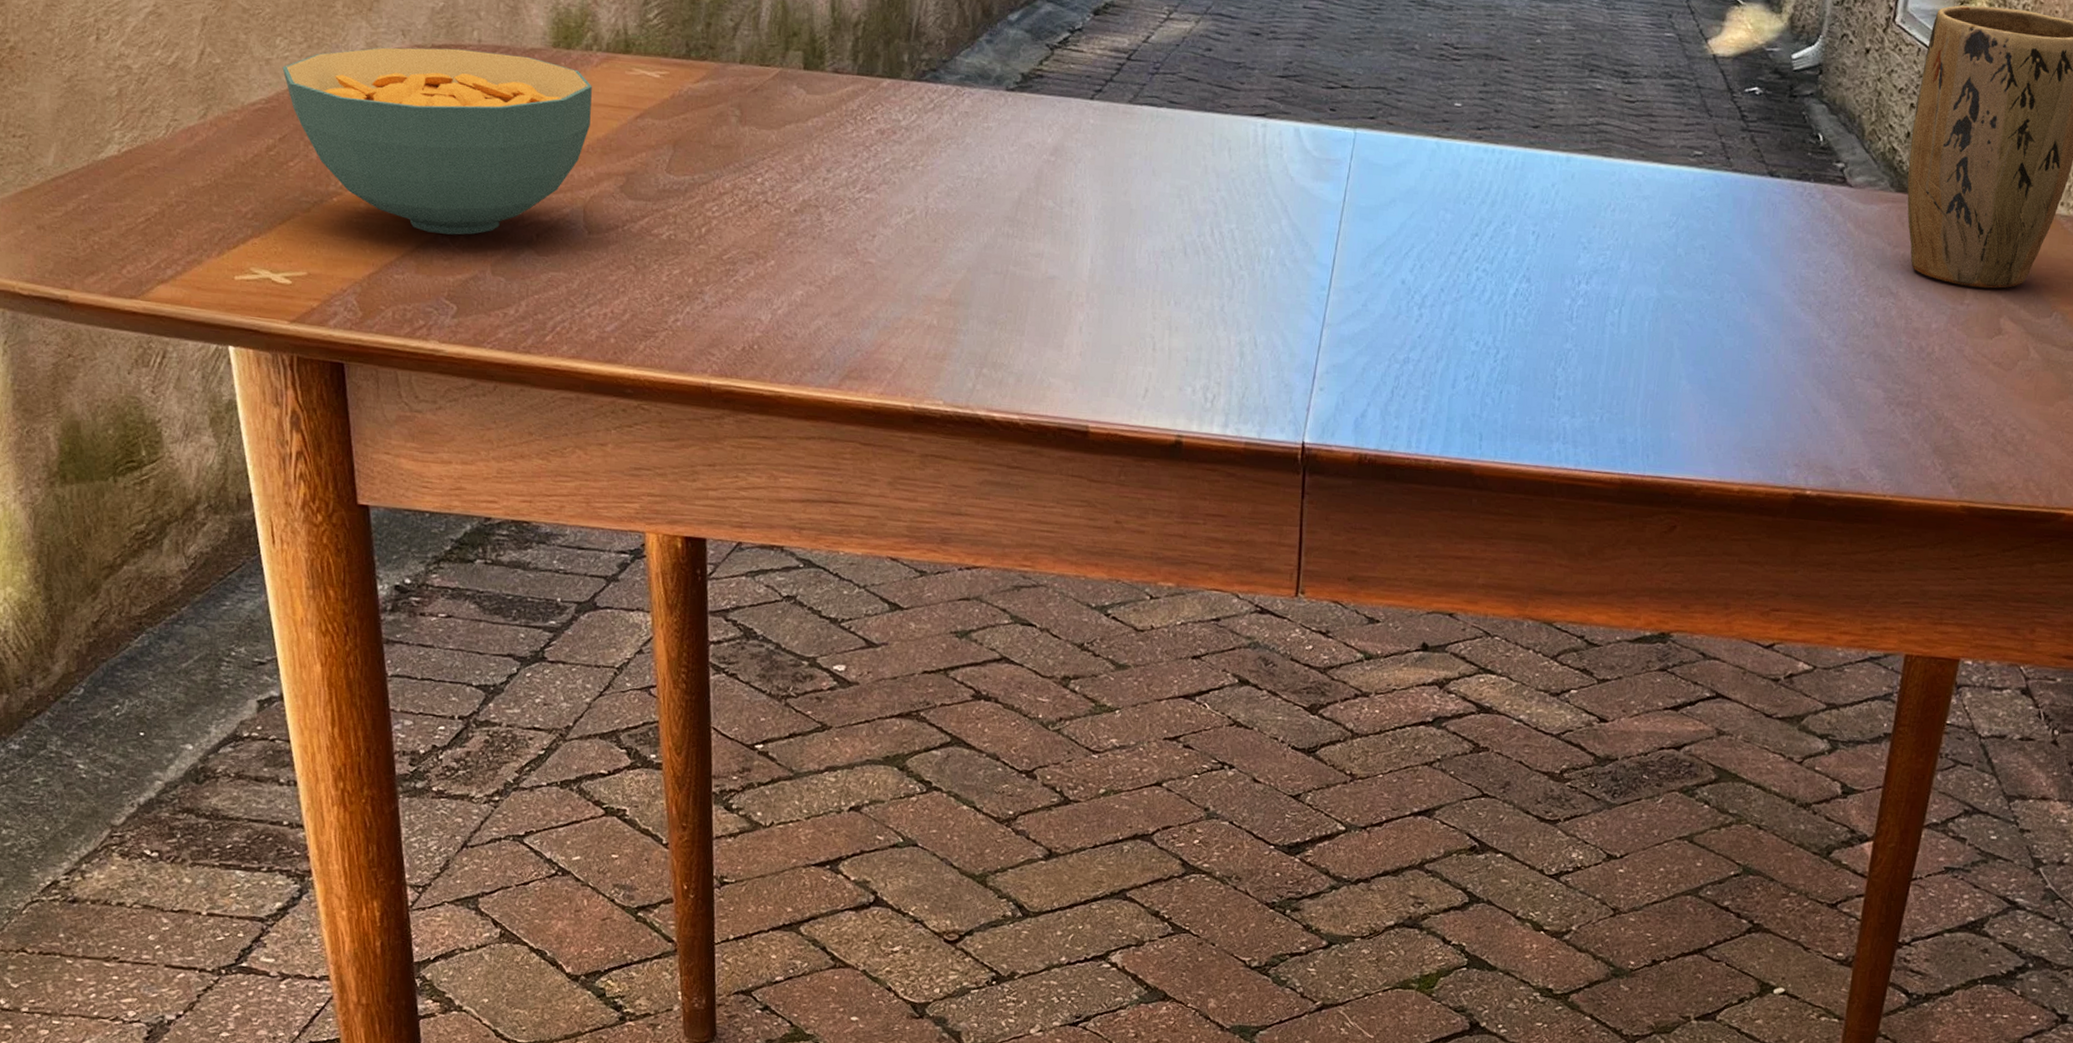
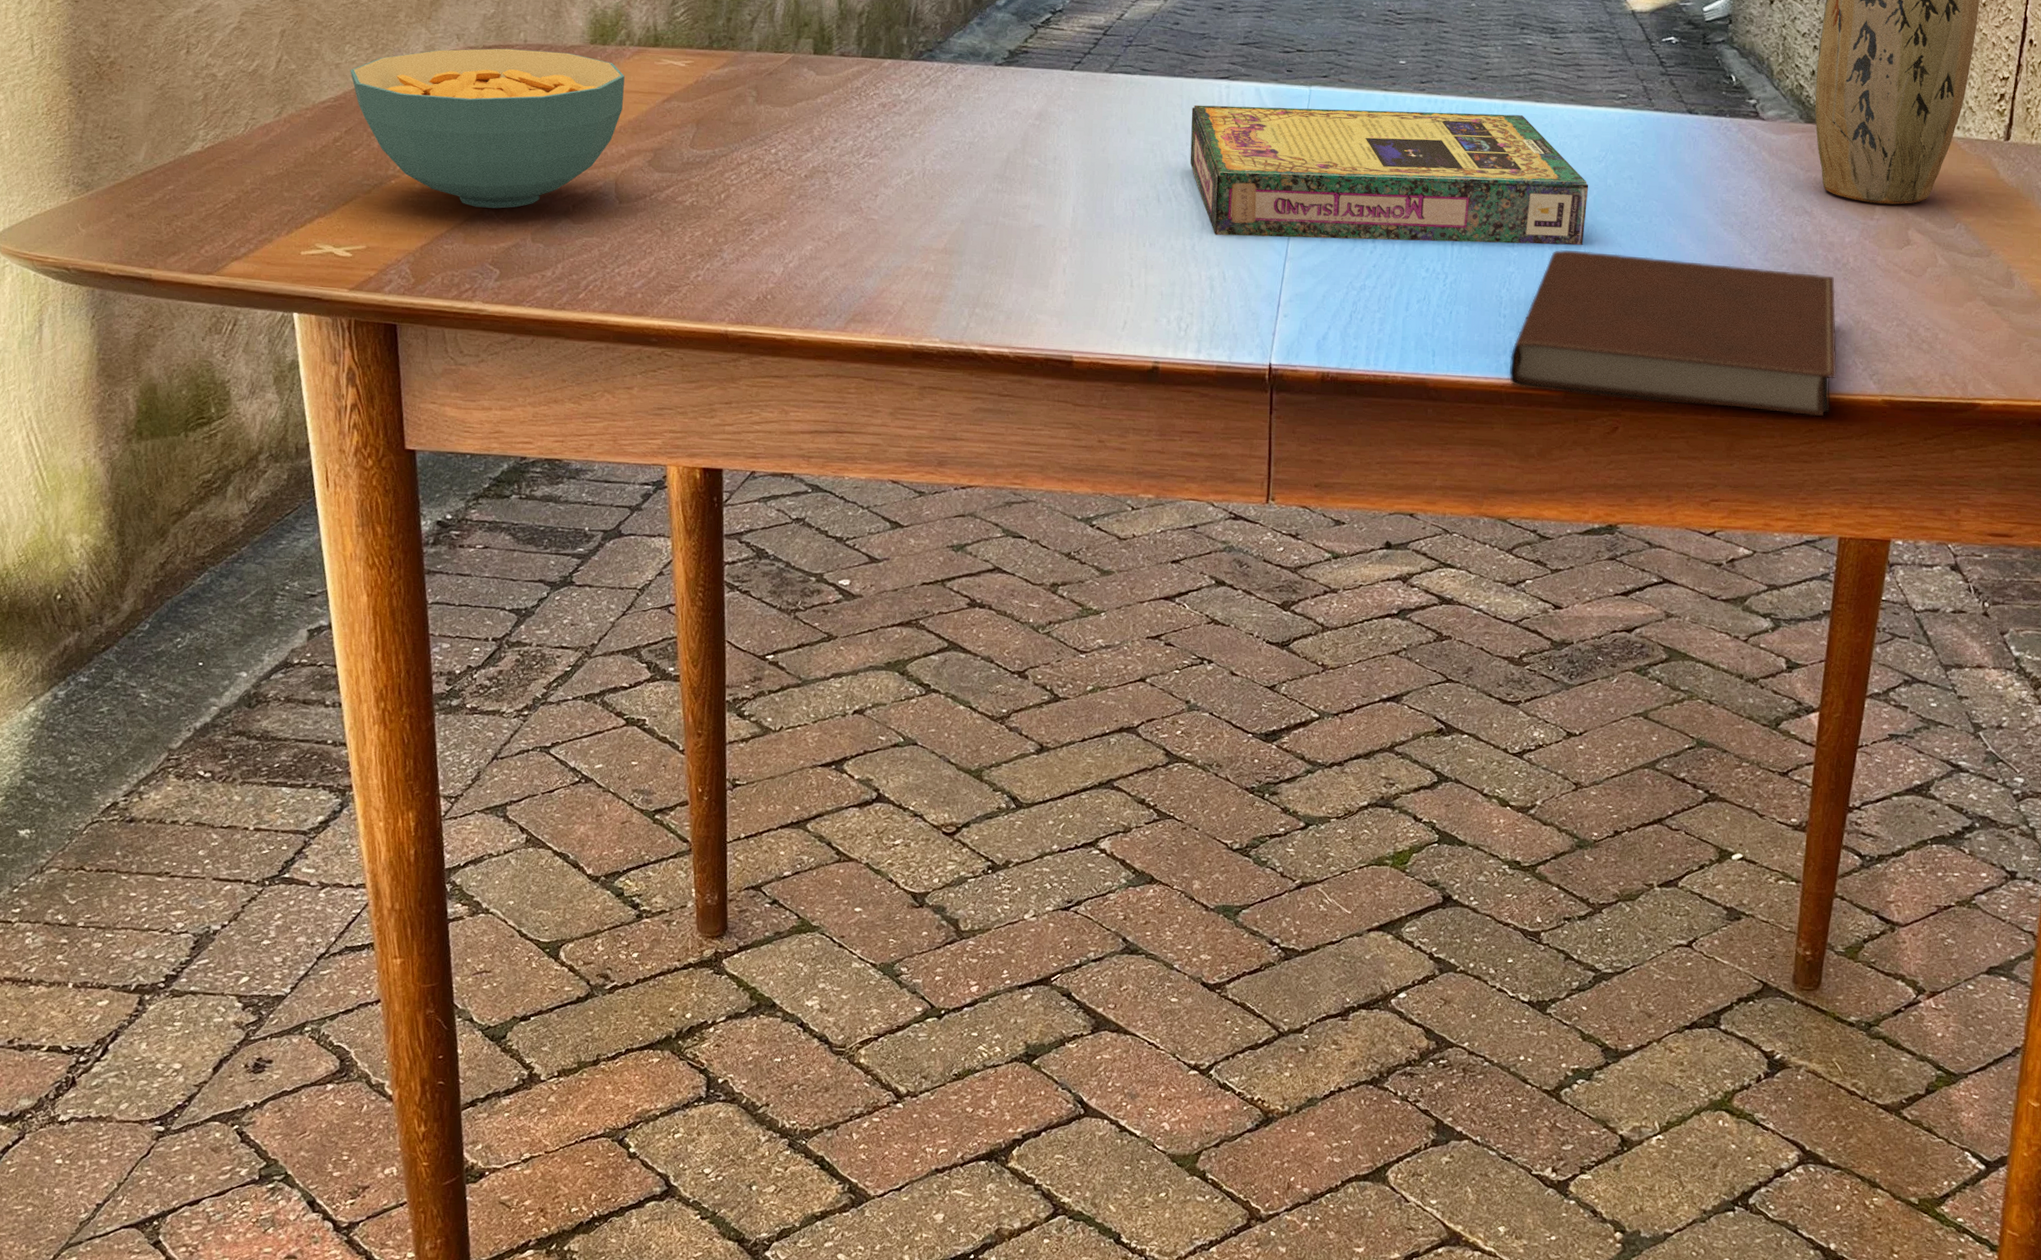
video game box: none [1220,145,1657,322] -> present [1189,104,1589,246]
notebook: none [1561,325,1918,522] -> present [1508,249,1837,417]

